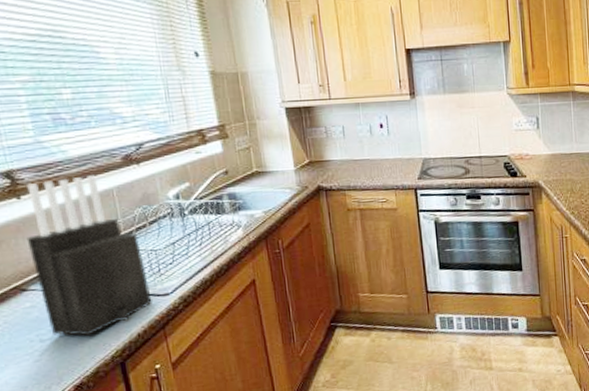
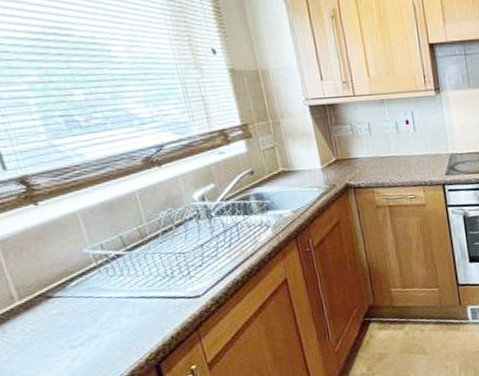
knife block: present [26,175,152,336] -> none [43,178,184,341]

